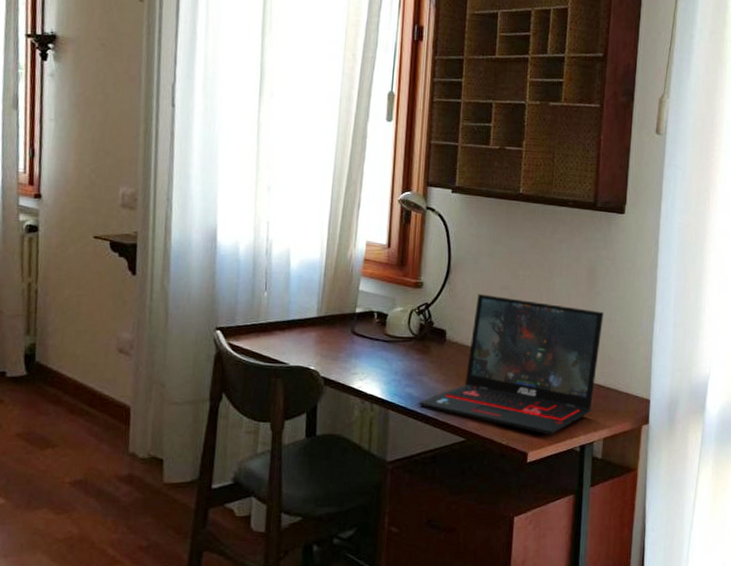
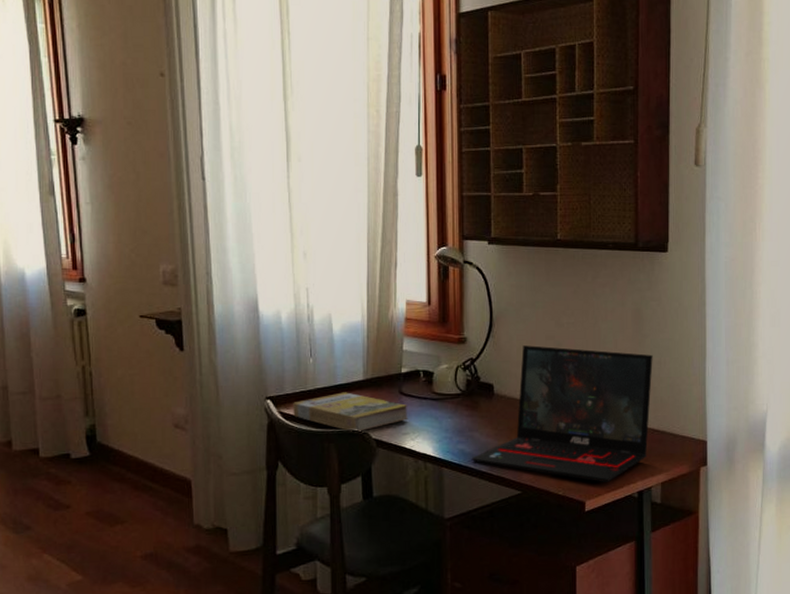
book: none [242,328,359,370] -> present [293,392,409,433]

